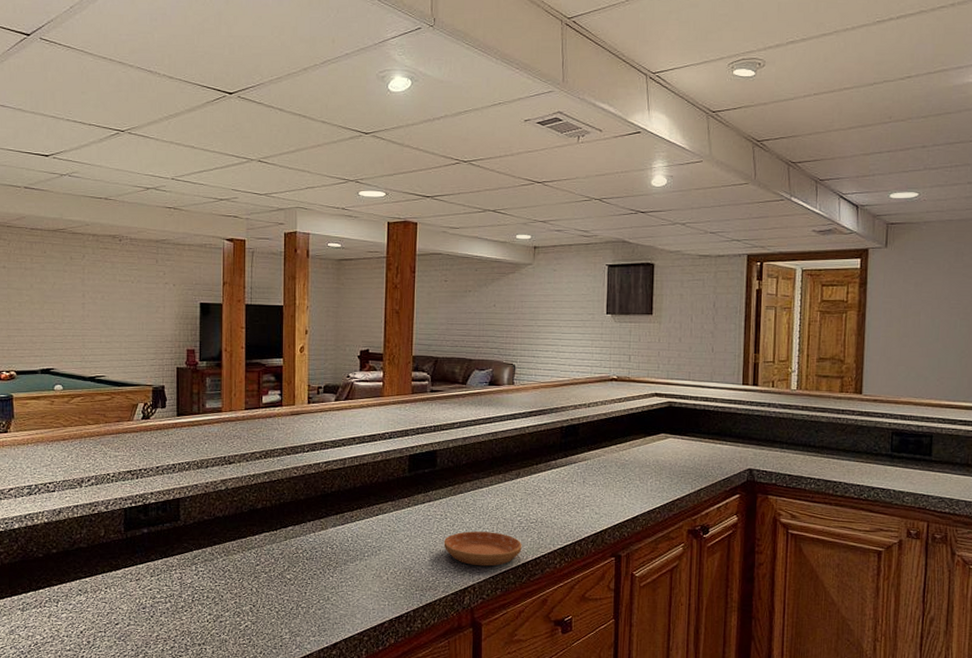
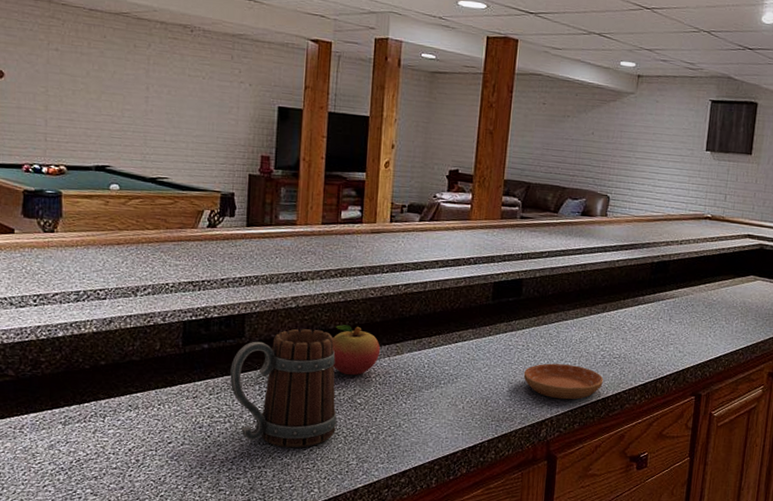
beer mug: none [168,510,269,625] -> present [230,329,337,448]
fruit: none [260,504,305,552] -> present [332,325,380,376]

